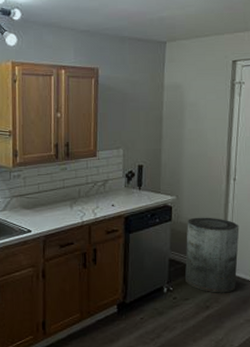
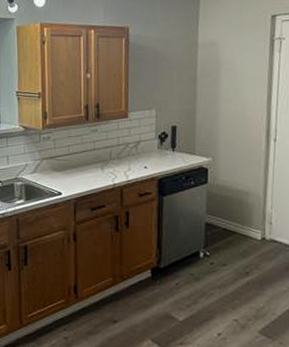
trash can: present [185,217,240,293] -> none [222,179,281,259]

